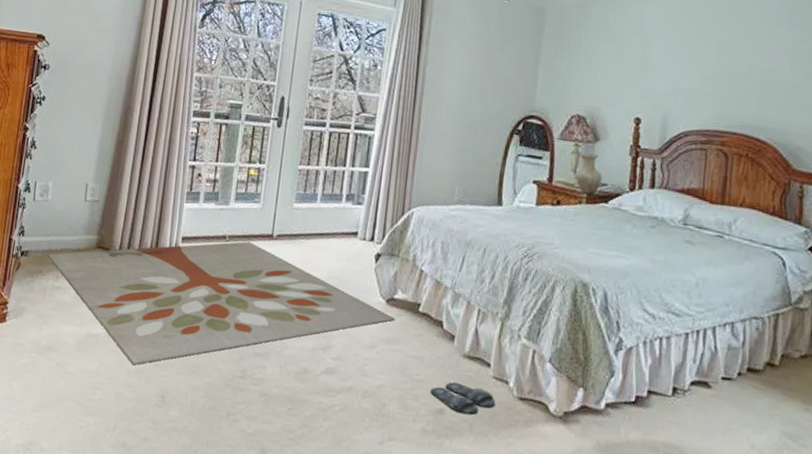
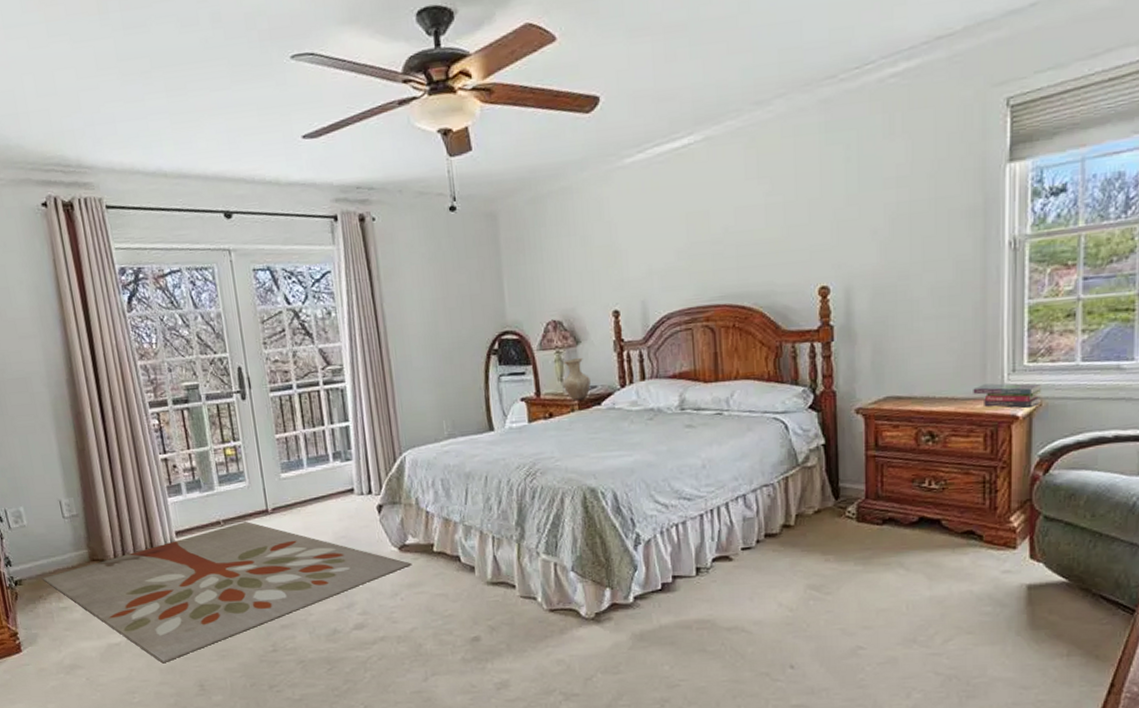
slippers: present [430,382,496,415] -> none [462,609,528,637]

